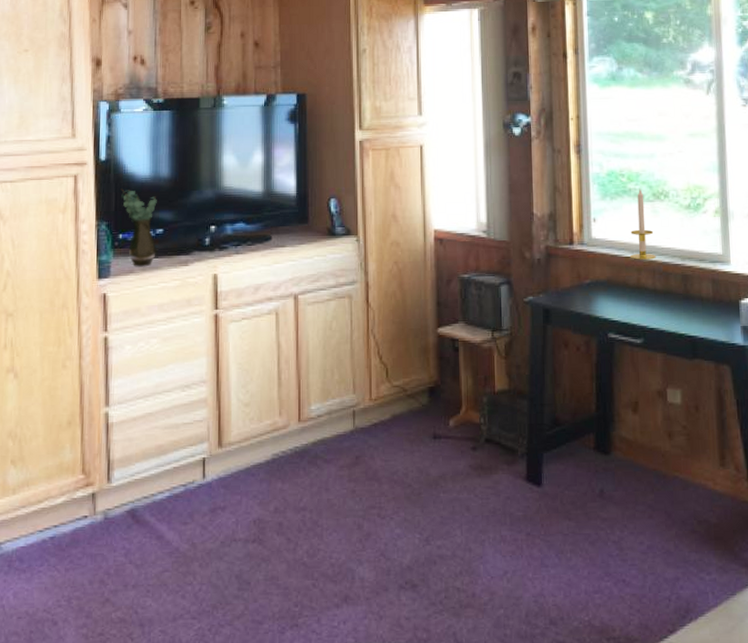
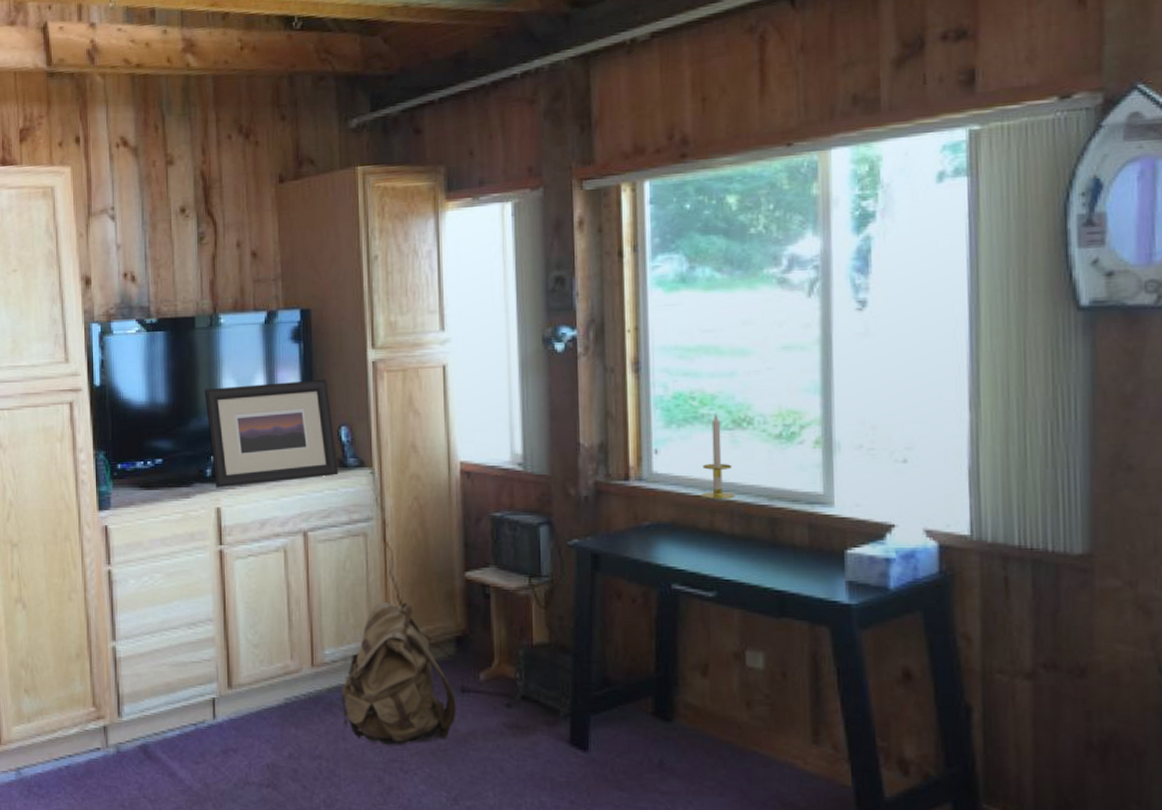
vase: present [120,189,157,267] -> none [117,416,156,499]
picture frame: none [206,156,327,256] -> present [205,378,339,488]
backpack: none [325,357,429,493] -> present [340,601,456,745]

